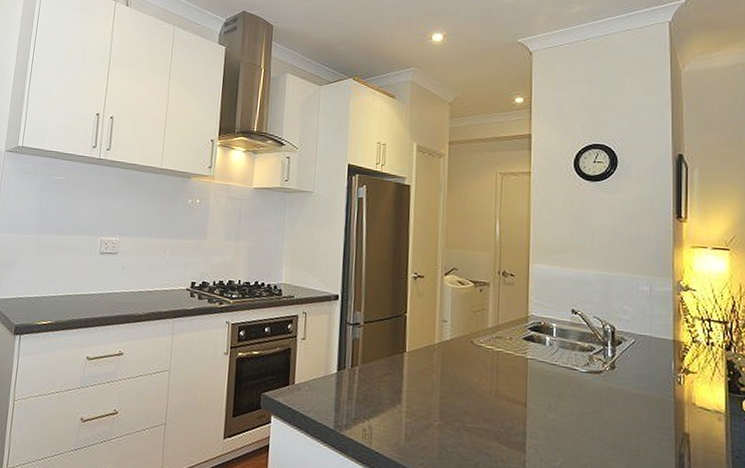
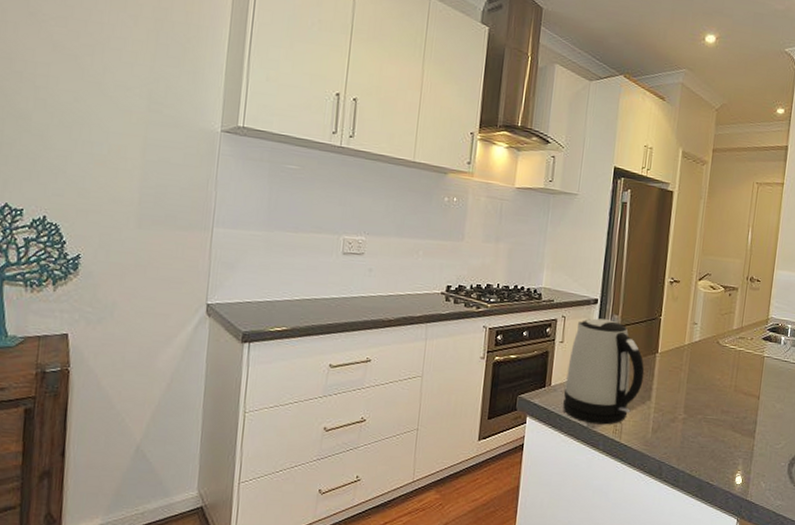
kettle: none [307,314,393,429] -> present [562,318,645,425]

